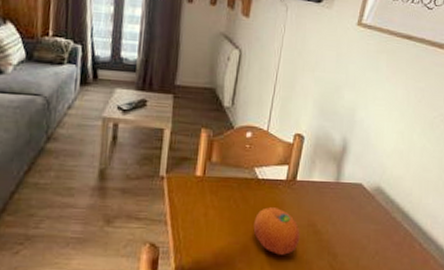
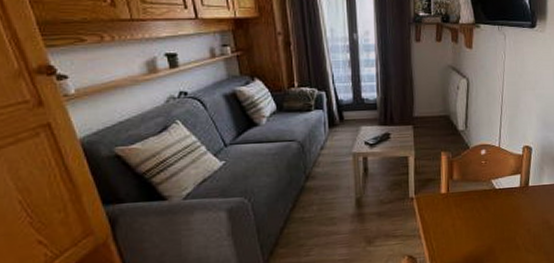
fruit: present [253,207,300,255] -> none [495,211,537,251]

